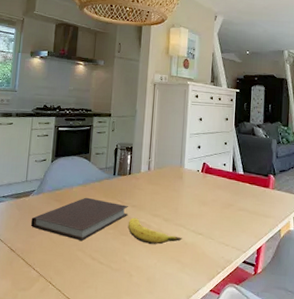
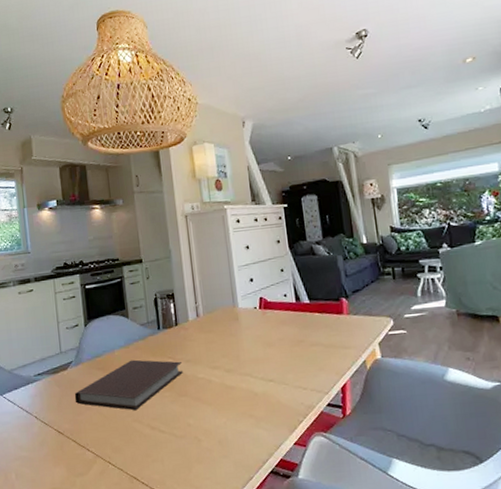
banana: present [128,217,183,245] -> none [185,374,252,402]

